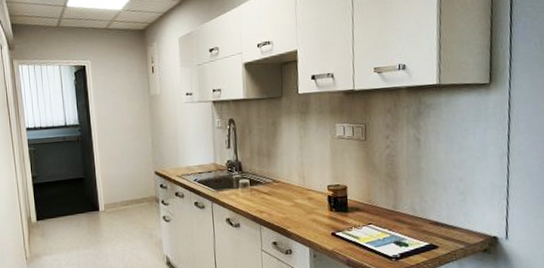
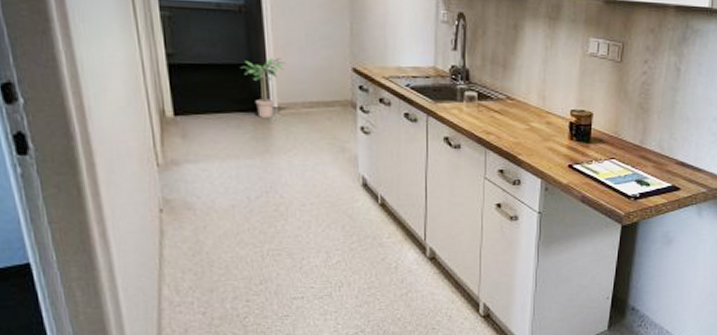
potted plant: none [79,171,109,216] -> present [240,58,286,118]

